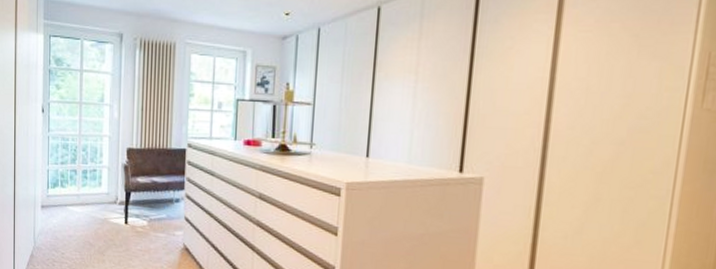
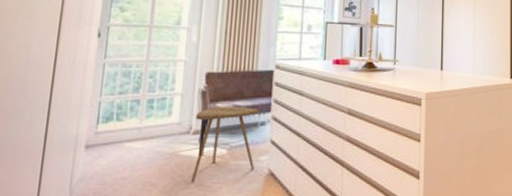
side table: none [119,180,174,248] -> present [190,106,259,183]

